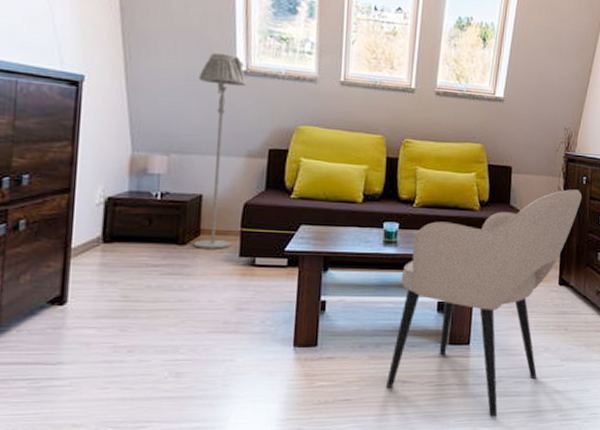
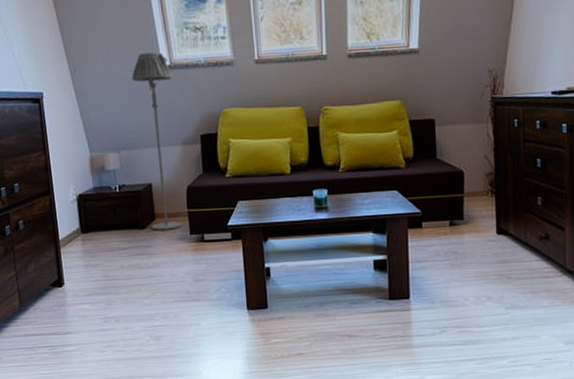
armchair: present [385,189,582,418] -> none [333,134,515,366]

